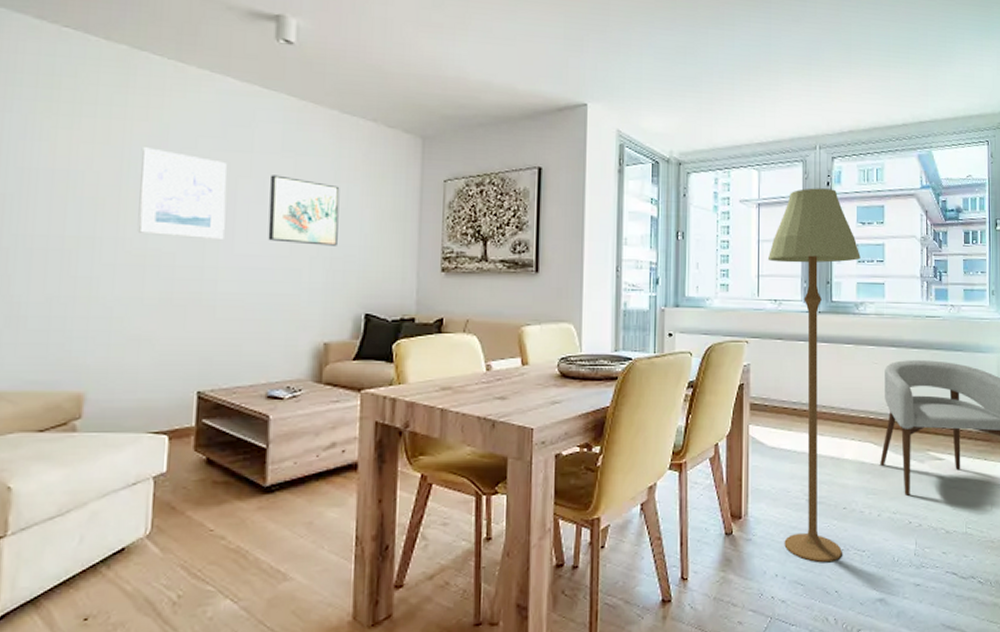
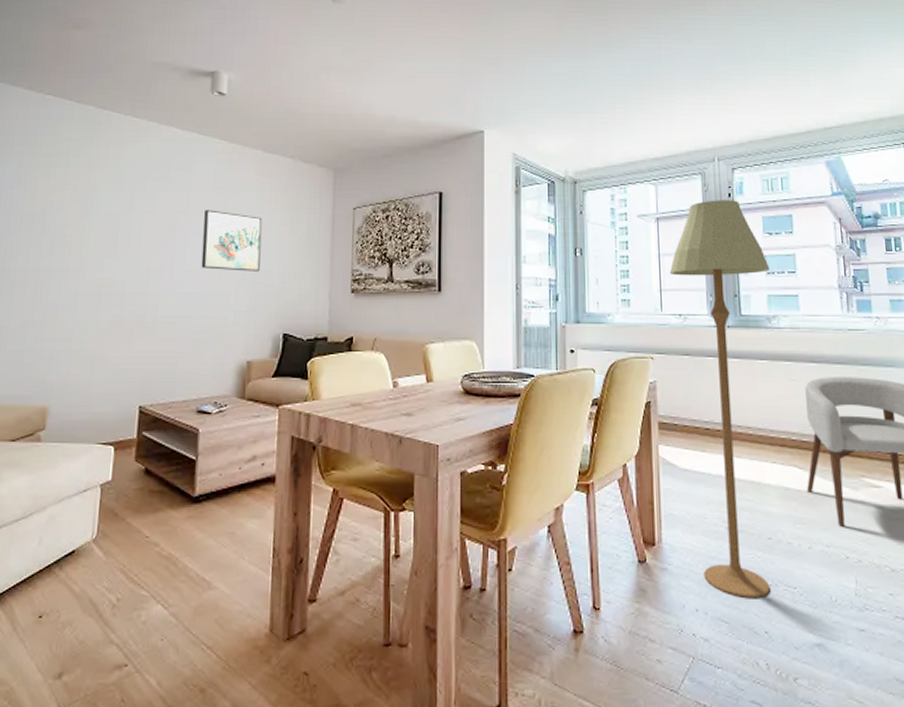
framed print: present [137,147,227,239] -> none [96,191,169,268]

